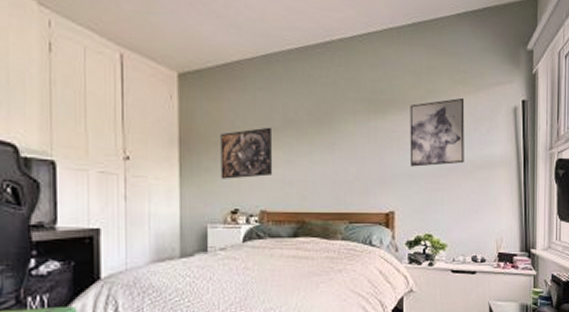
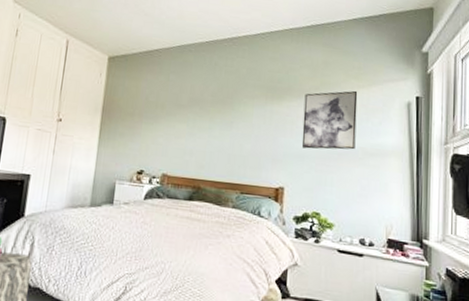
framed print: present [220,127,273,179] -> none [132,104,179,145]

